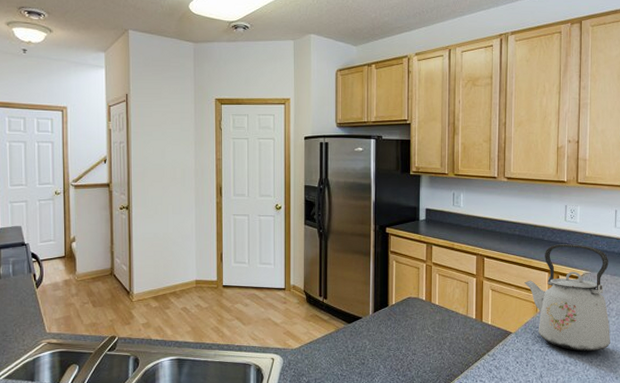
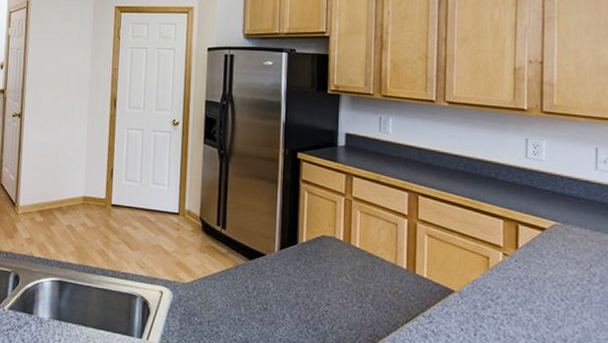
kettle: present [524,244,611,352] -> none [471,186,593,327]

